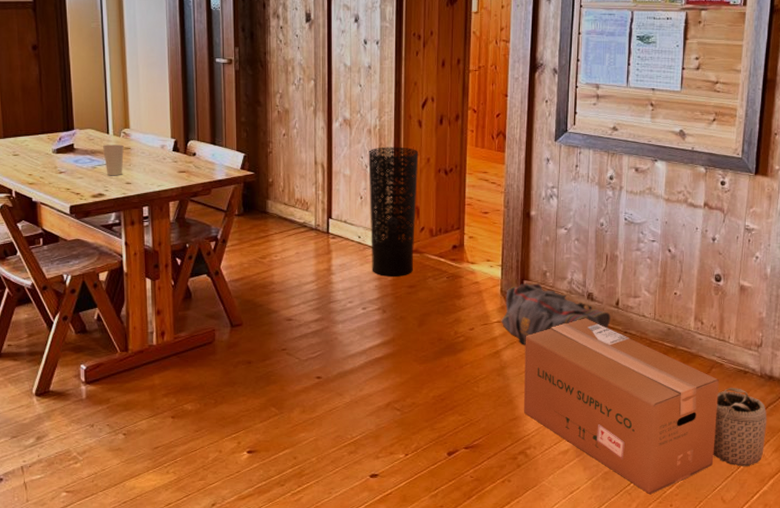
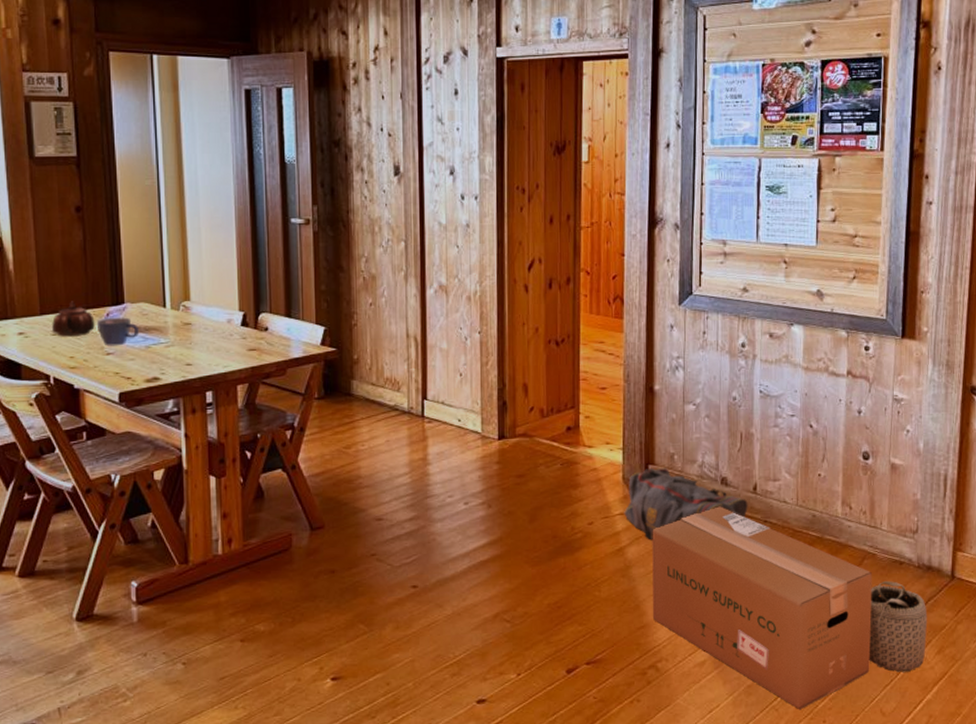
teapot: none [14,126,49,158] -> present [52,301,95,338]
cup: none [51,141,87,166] -> present [97,317,140,346]
cup: present [103,145,124,176] -> none [159,320,183,357]
umbrella stand: present [368,147,419,276] -> none [468,315,526,465]

